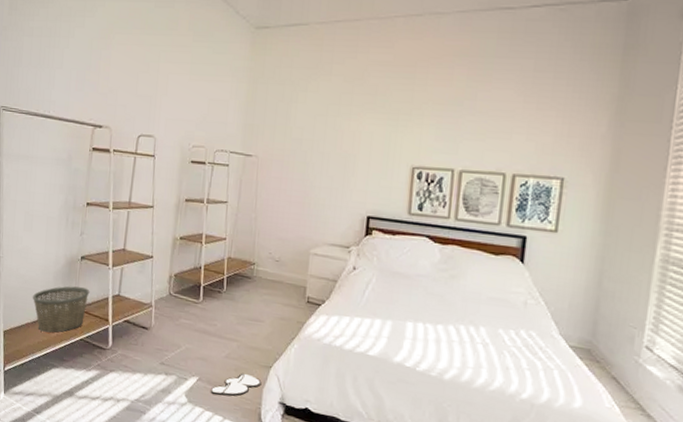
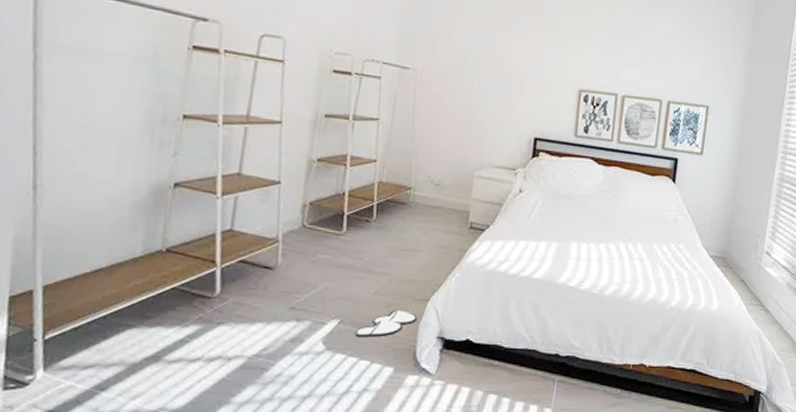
basket: present [32,286,90,333] -> none [93,221,188,284]

